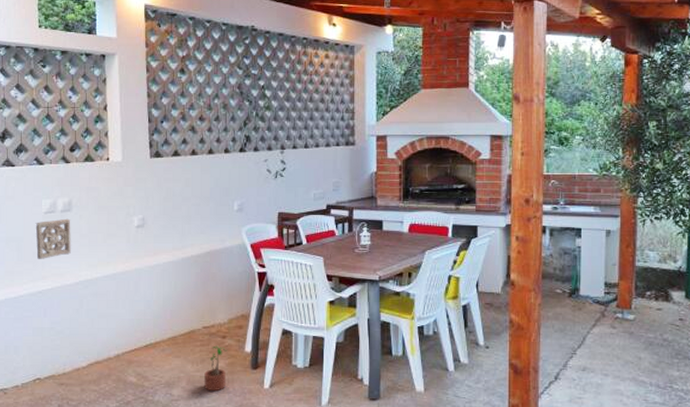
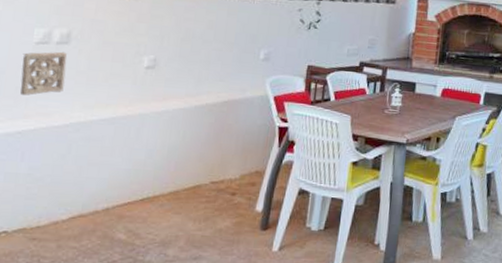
potted plant: present [203,345,228,392] -> none [204,203,237,253]

